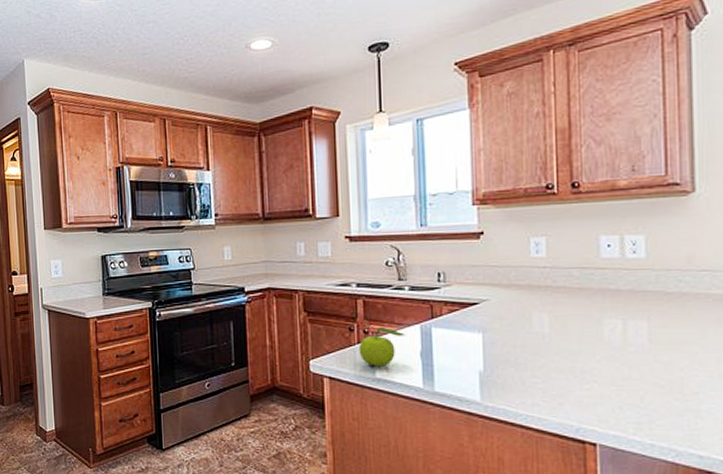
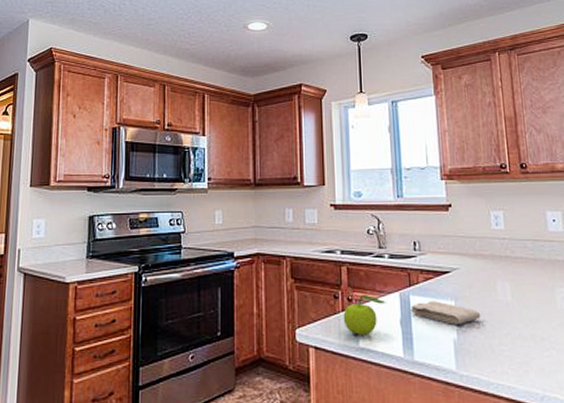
washcloth: none [432,333,512,357] -> present [410,301,481,324]

